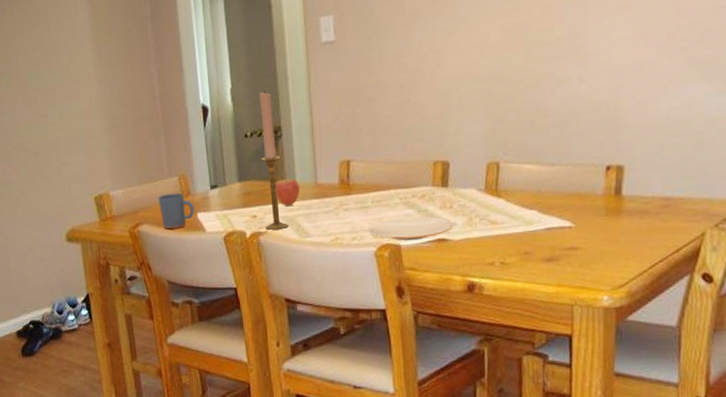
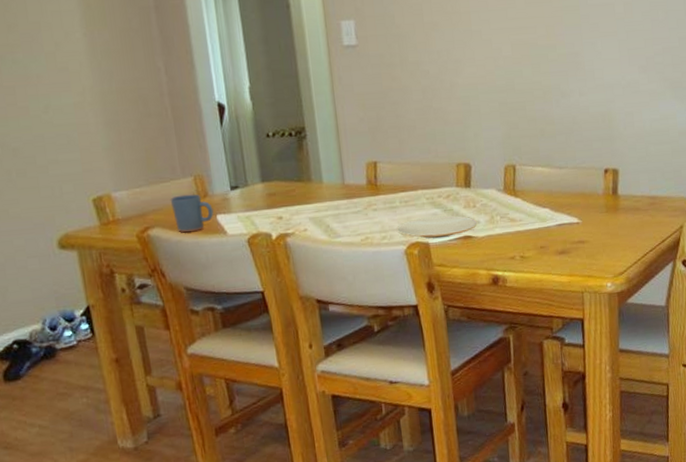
candlestick: present [259,91,289,230] -> none [280,91,317,231]
fruit: present [275,173,300,206] -> none [301,174,327,207]

